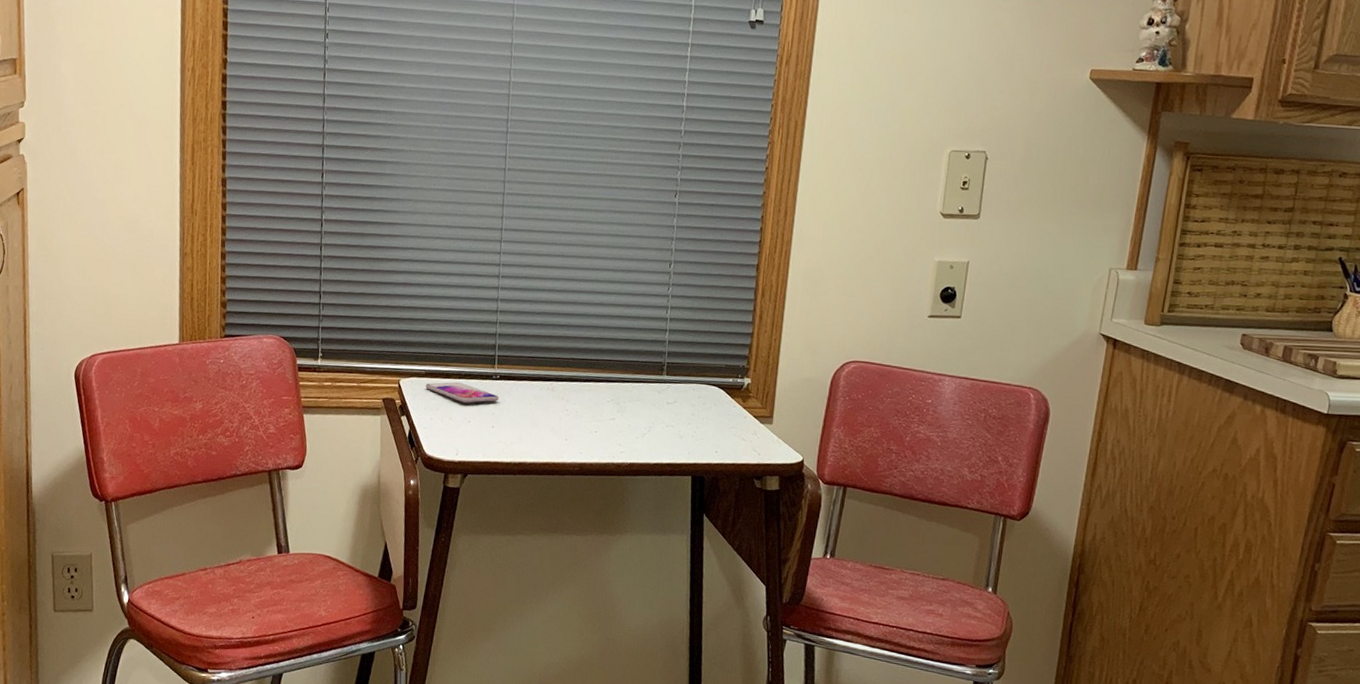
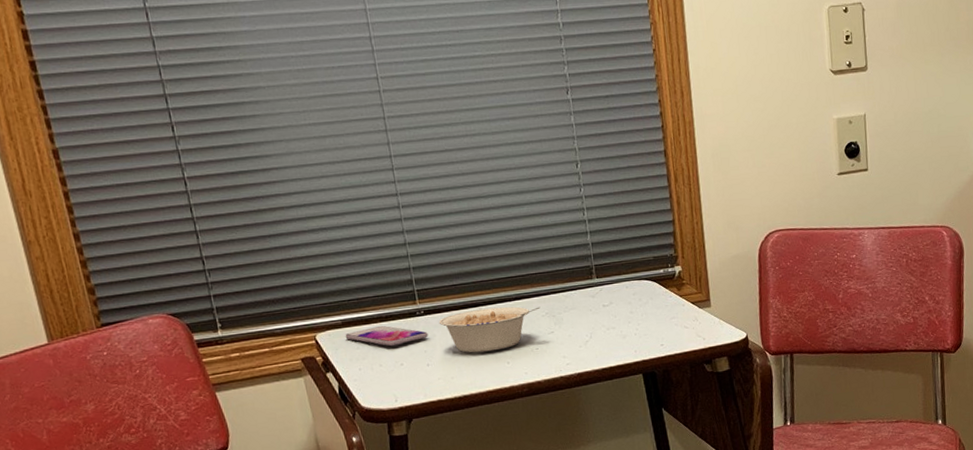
legume: none [511,383,608,426] -> present [438,306,541,353]

